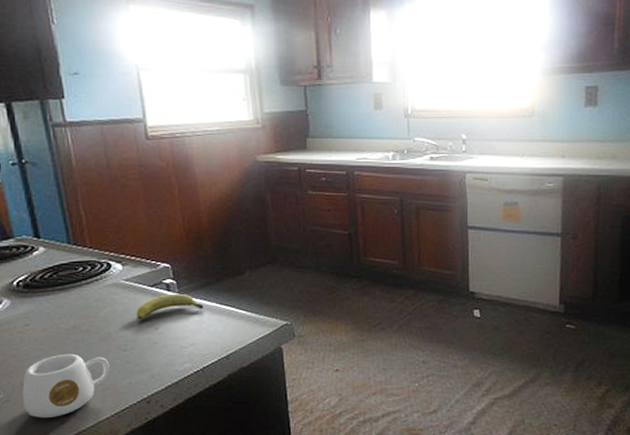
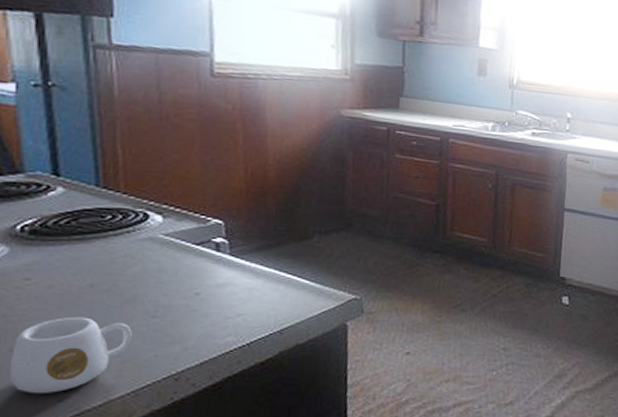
fruit: present [136,293,204,320] -> none [174,254,259,283]

